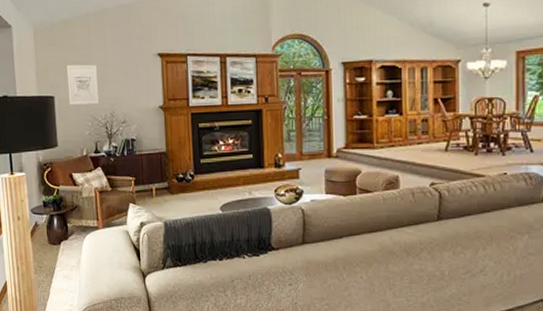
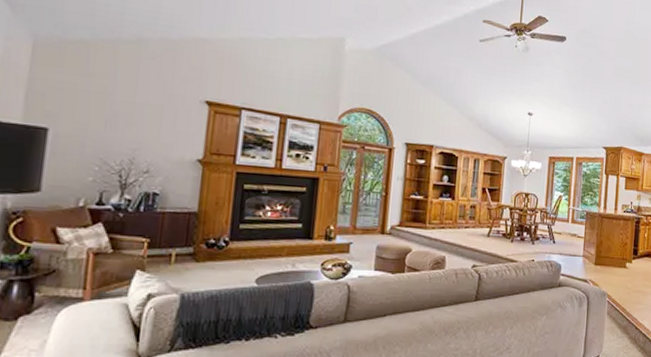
wall art: present [66,64,100,105] -> none [69,94,121,146]

